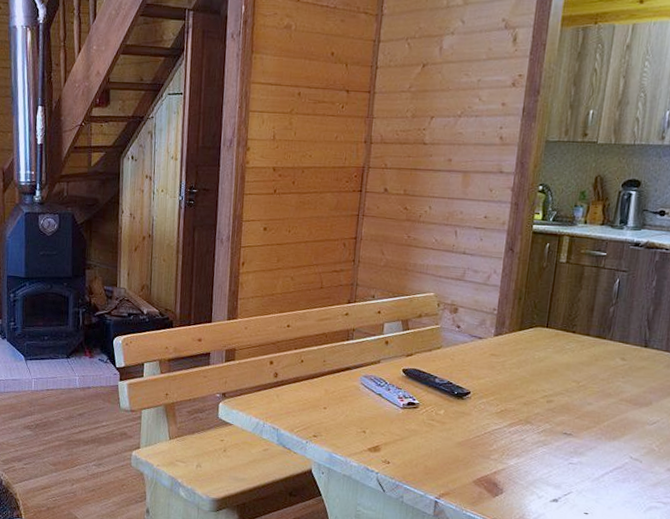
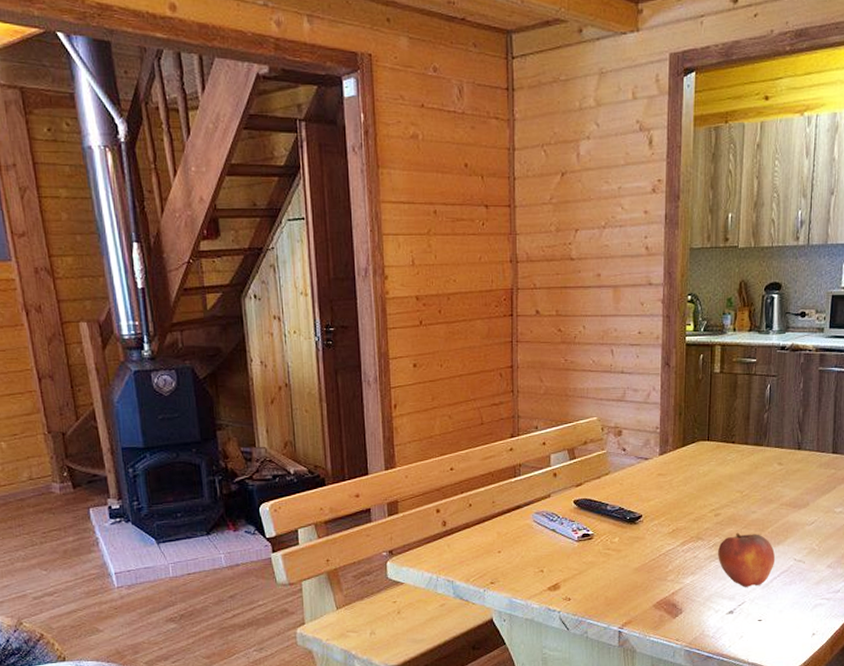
fruit: none [546,421,610,478] -> present [718,532,776,587]

